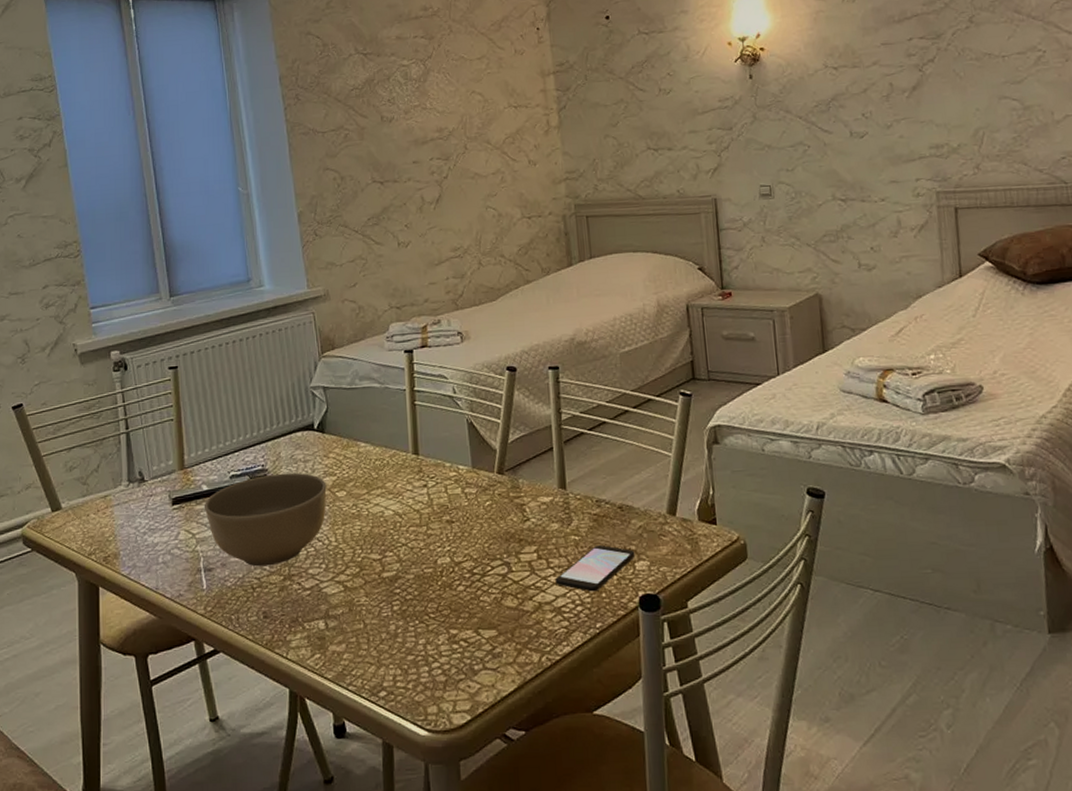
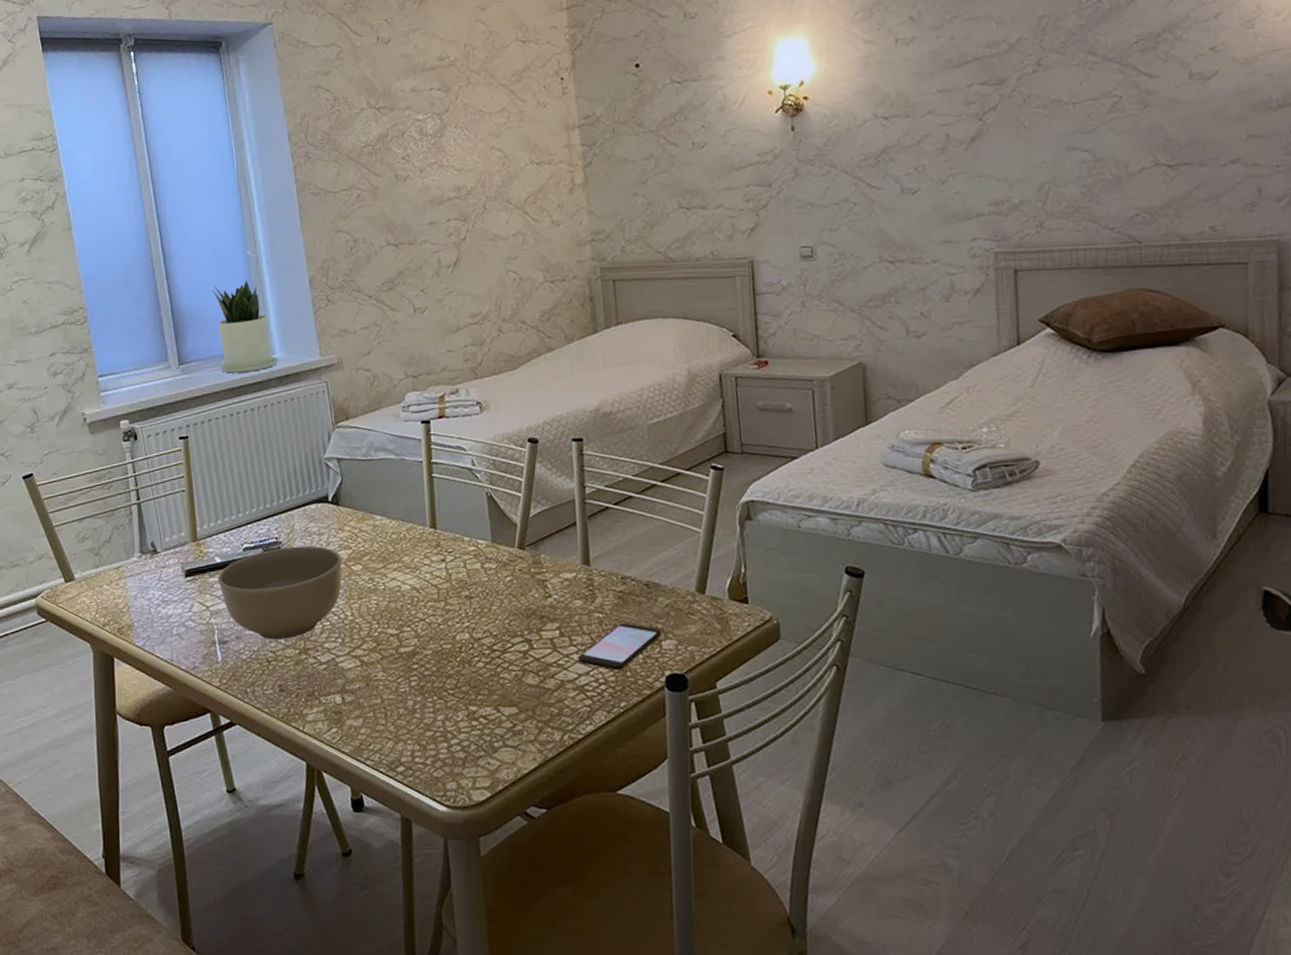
planter: none [204,216,267,305] -> present [213,281,279,374]

